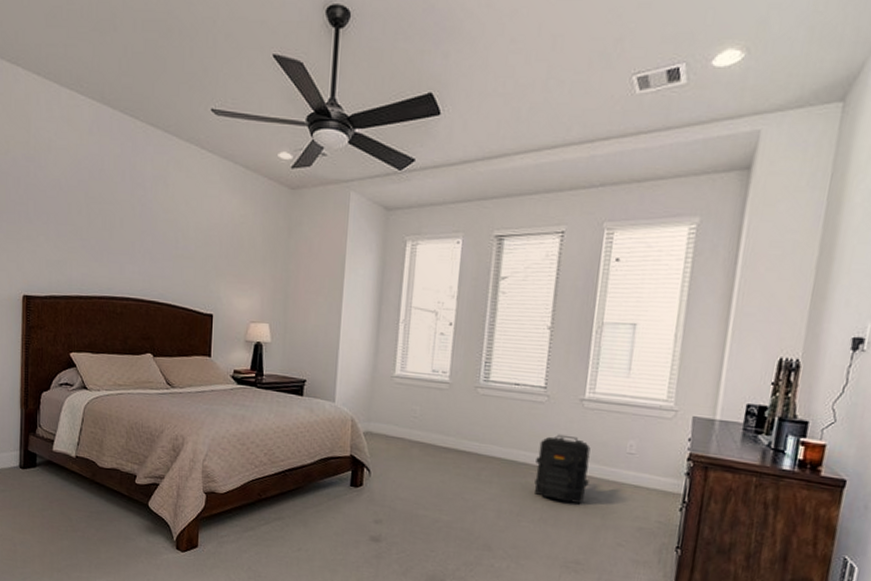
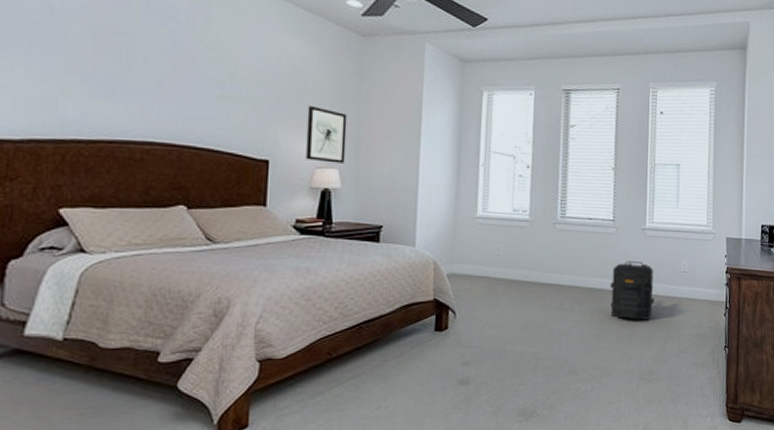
wall art: none [242,262,277,318] -> present [305,105,347,164]

